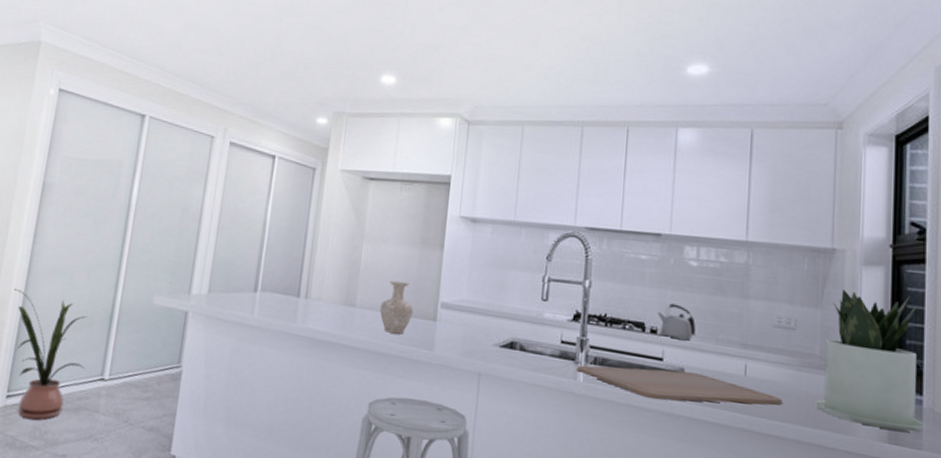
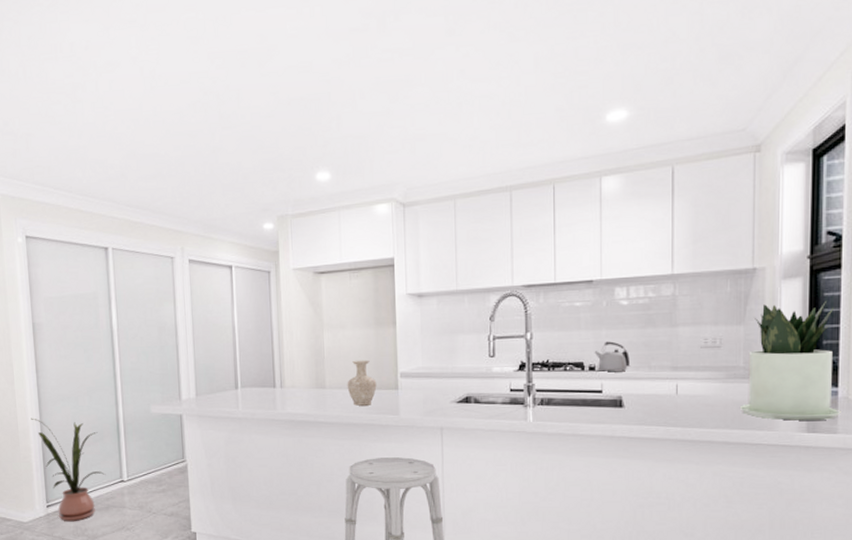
chopping board: present [577,364,782,405] -> none [526,399,711,427]

